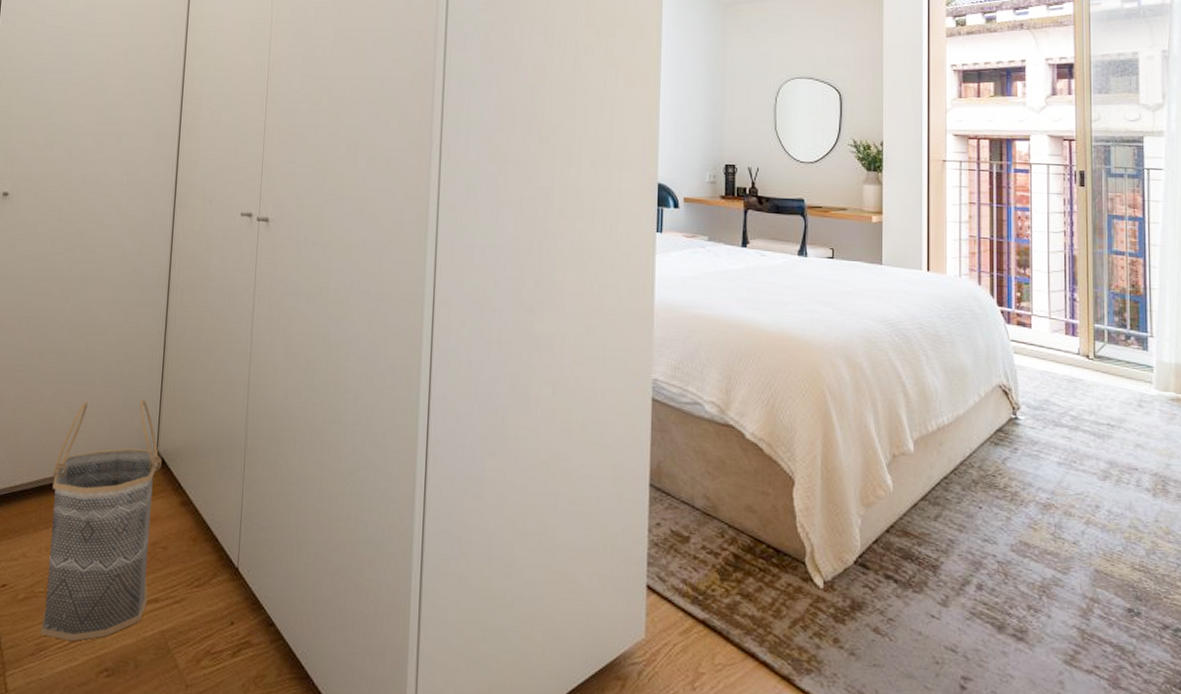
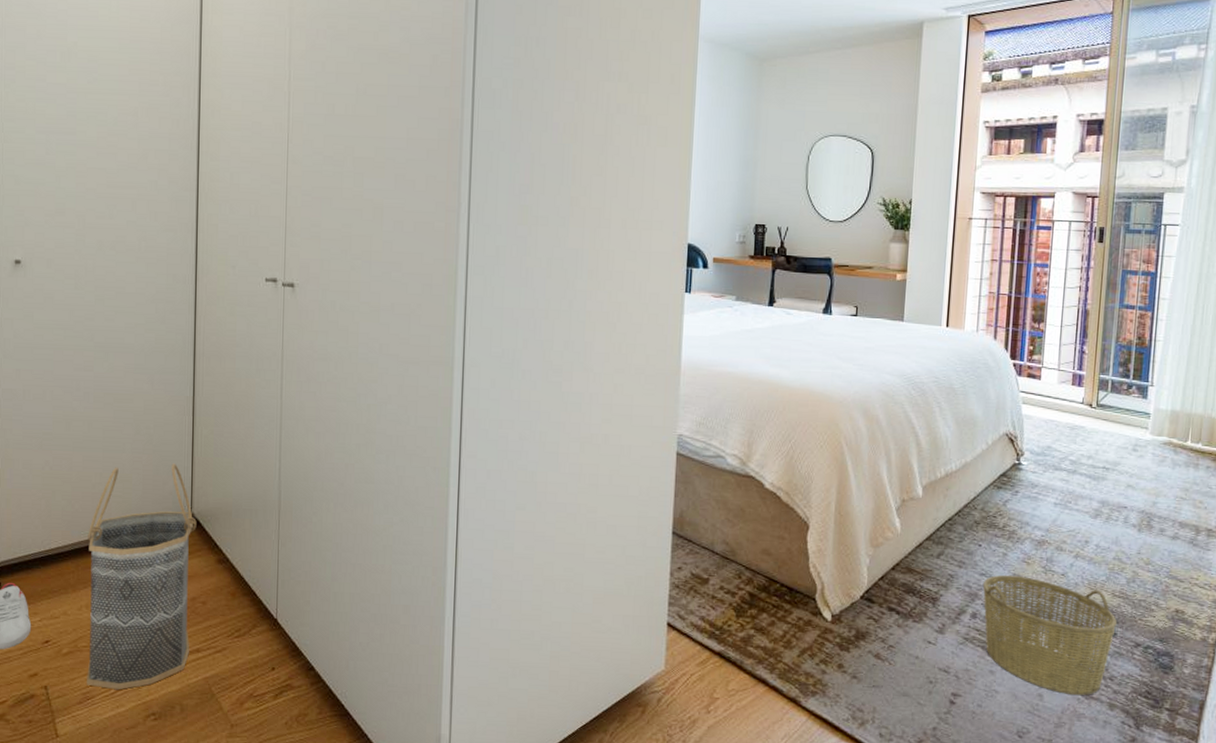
basket: none [986,541,1141,685] -> present [982,574,1118,696]

